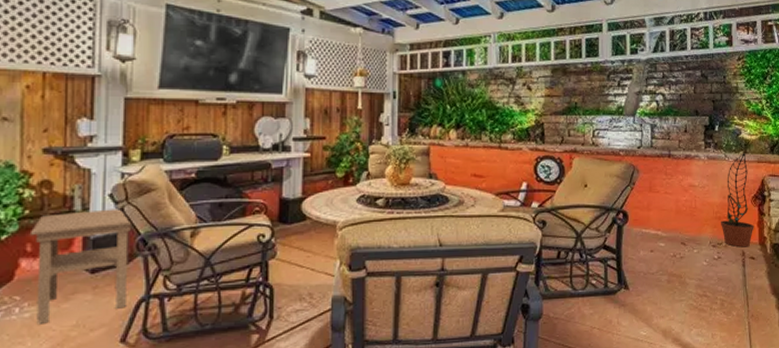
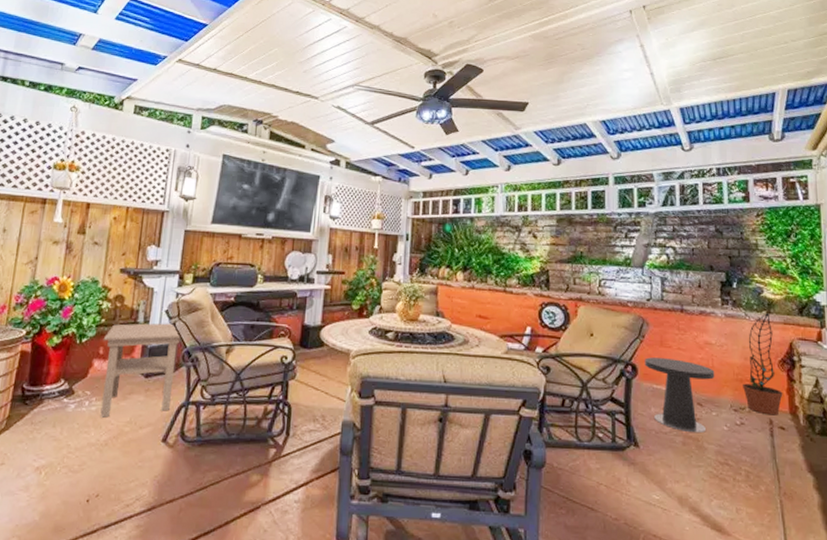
side table: none [635,203,697,271] -> present [645,357,715,433]

